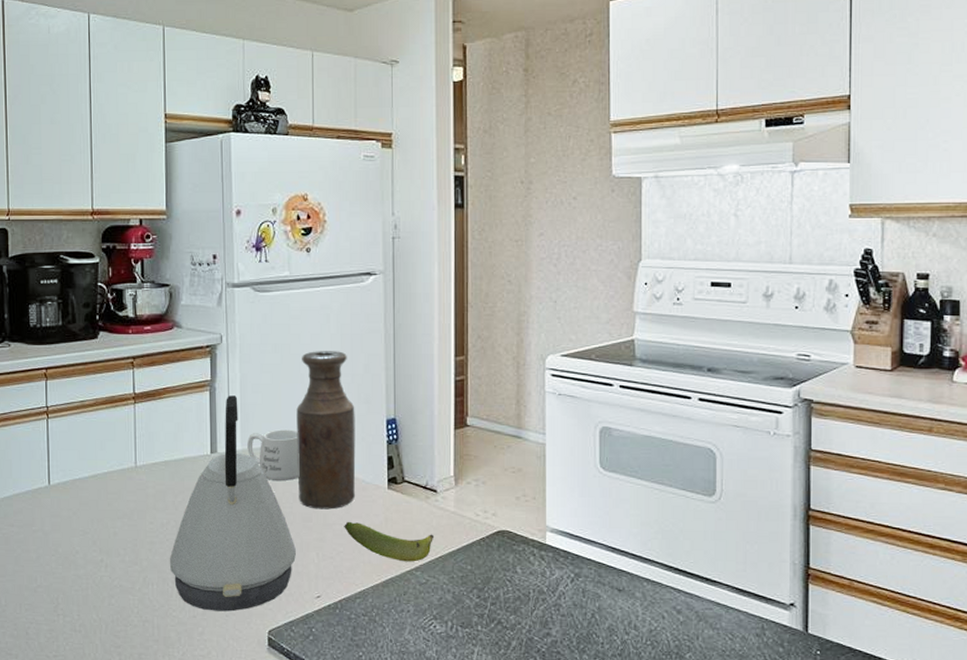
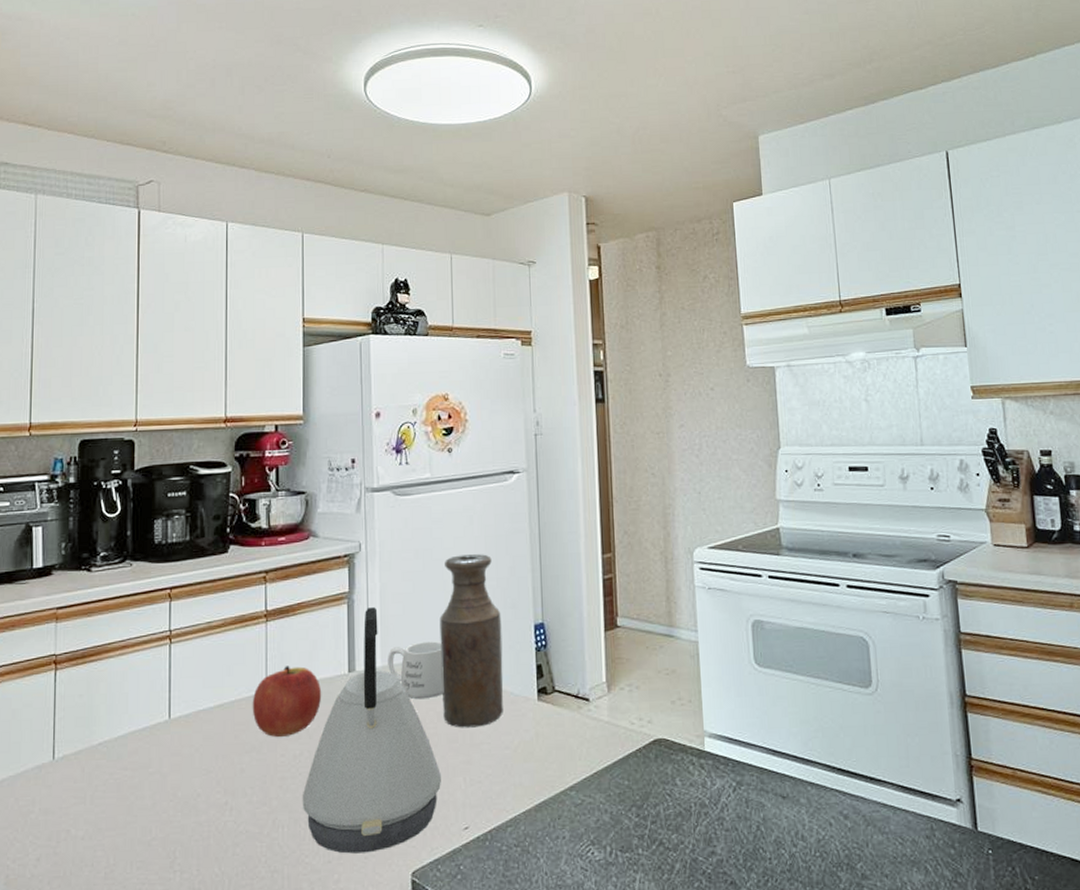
apple: none [123,444,187,507] -> present [252,666,322,737]
banana: present [344,521,435,562] -> none [492,739,589,781]

